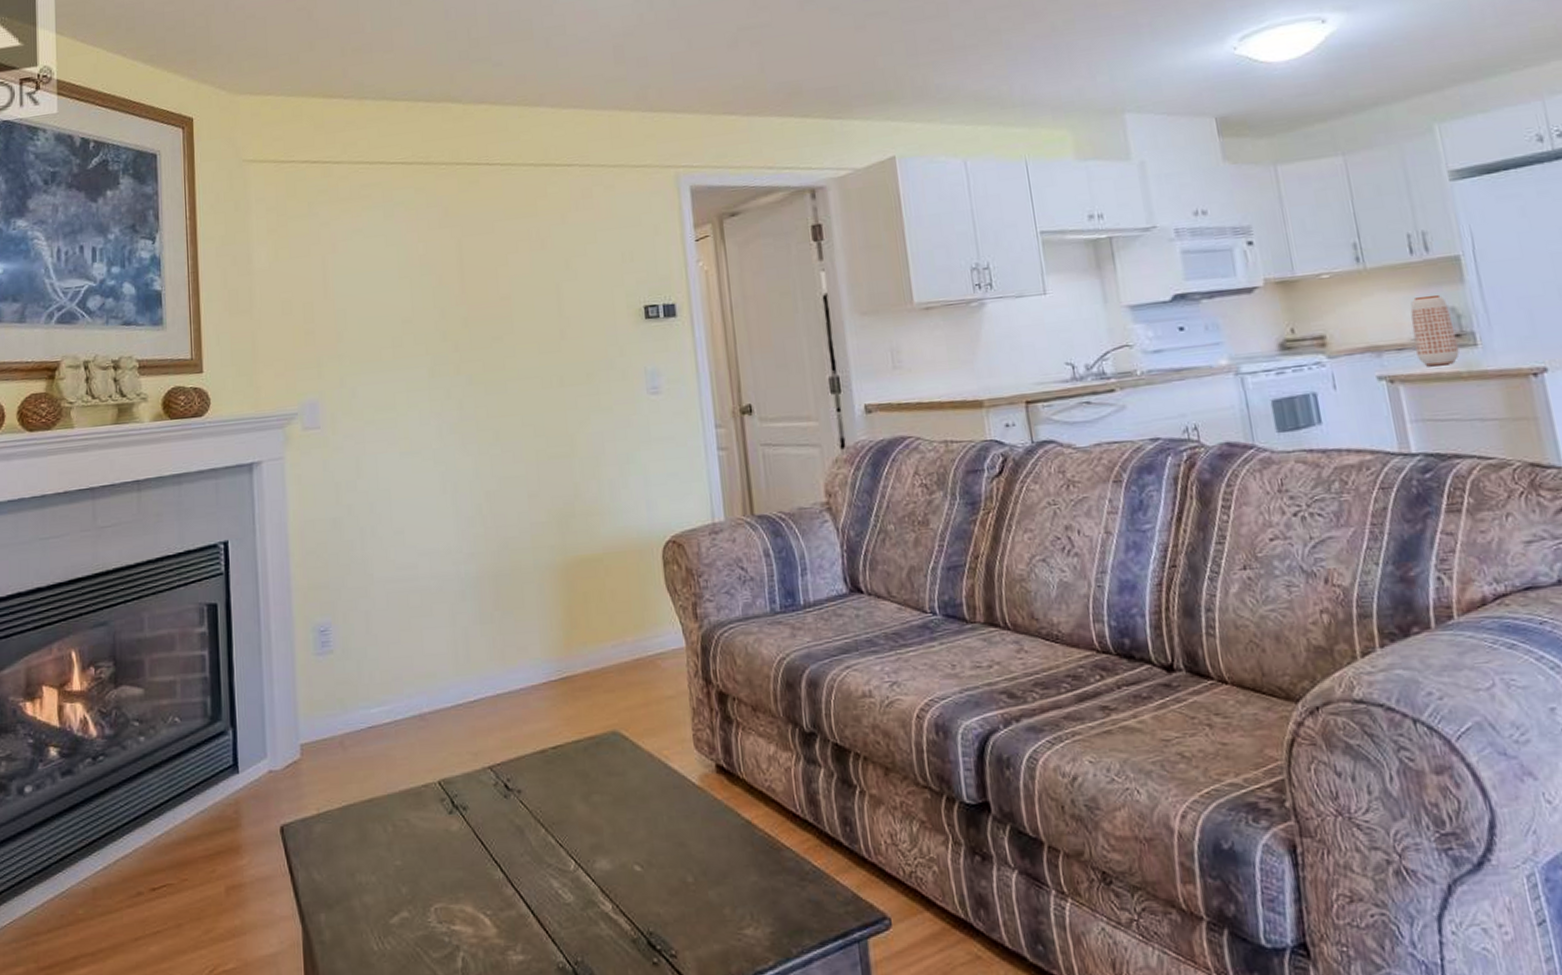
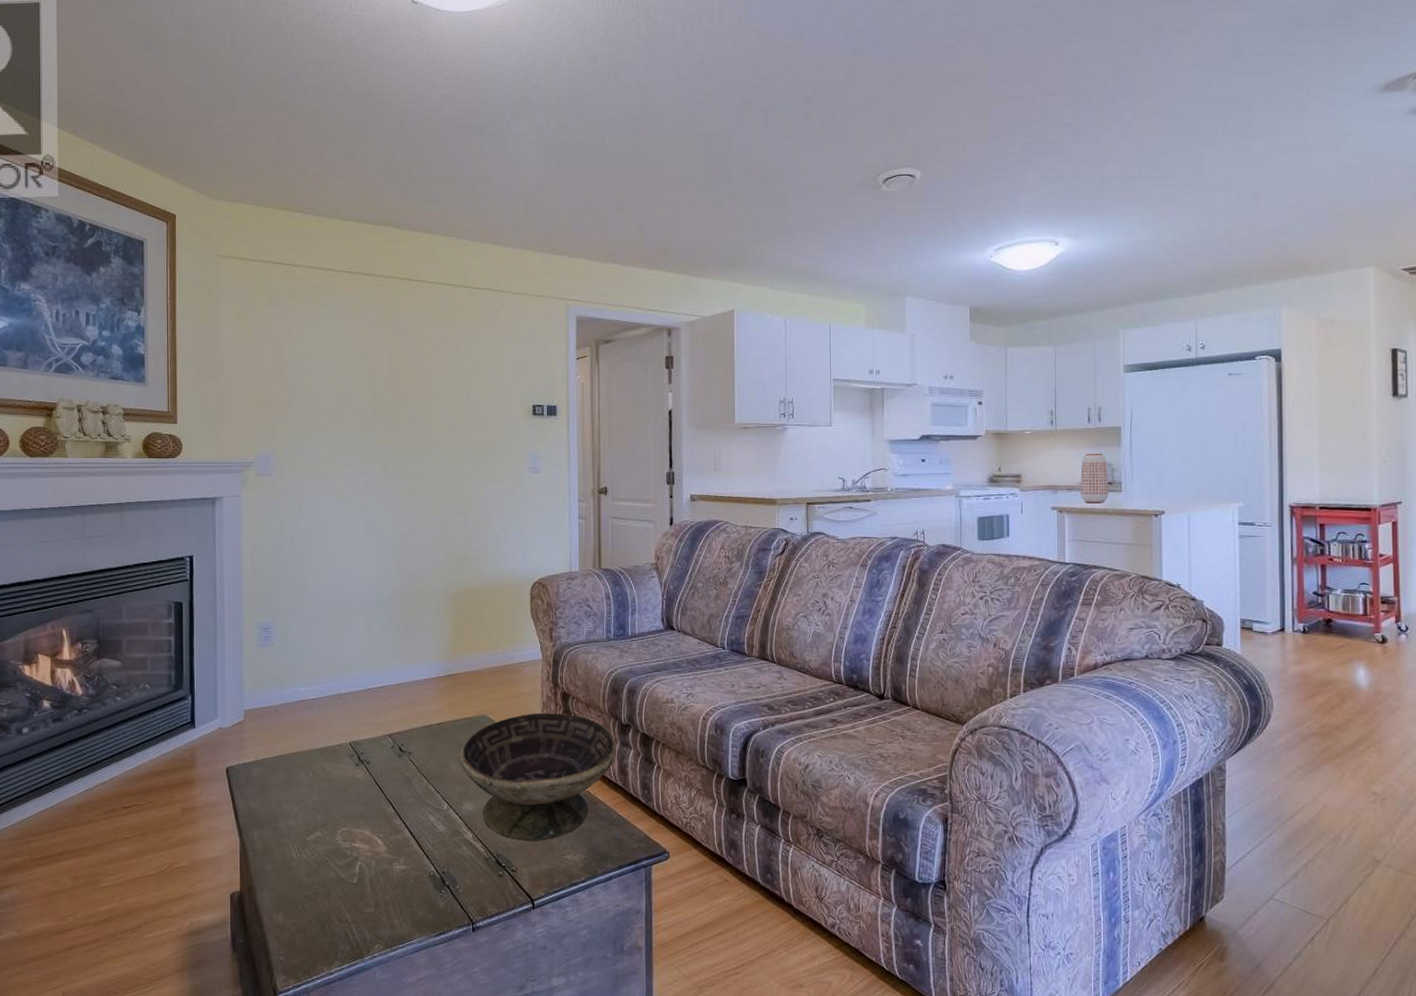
decorative bowl: none [586,721,802,910] -> present [460,713,617,841]

